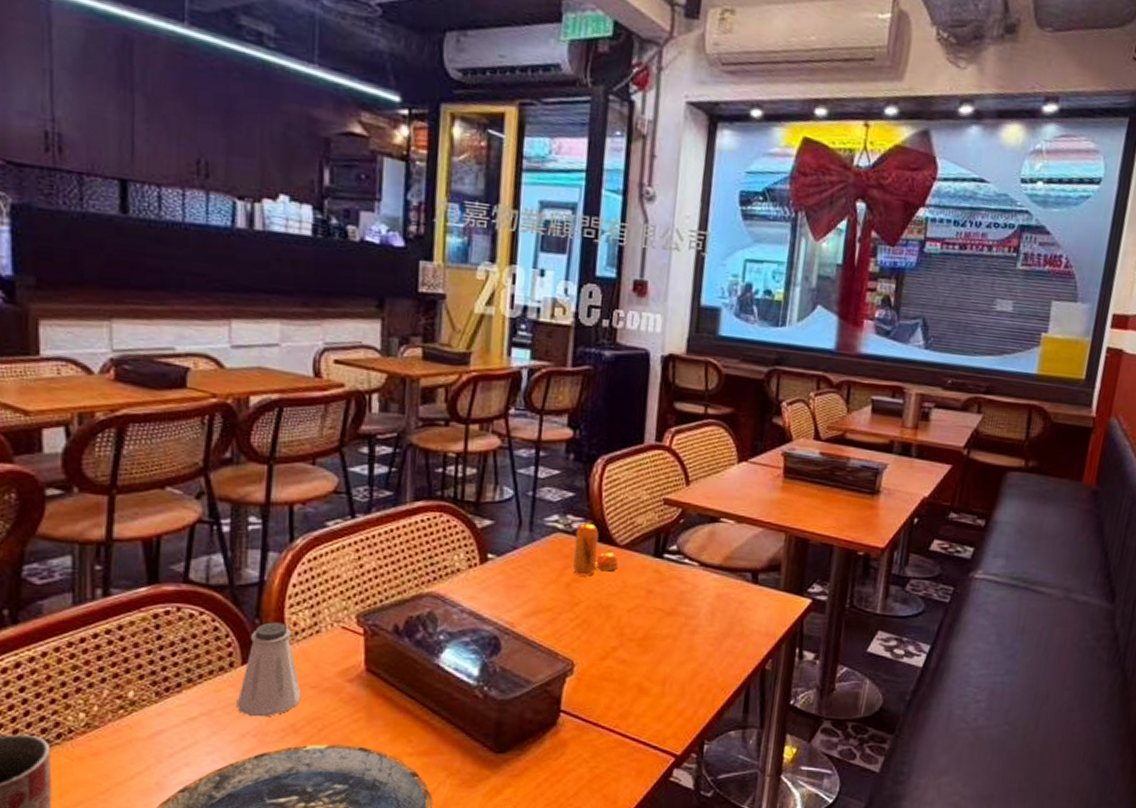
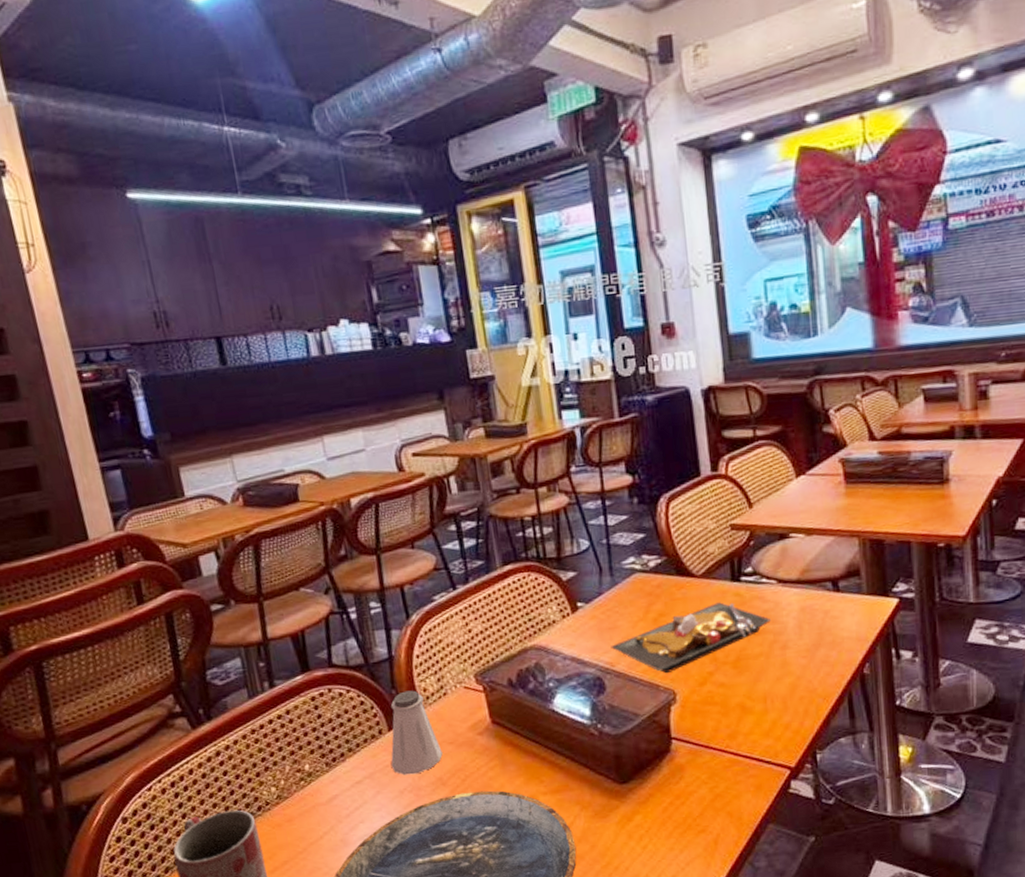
plate: none [515,576,685,643] -> present [611,602,771,674]
pepper shaker: present [573,522,619,576] -> none [652,559,699,610]

